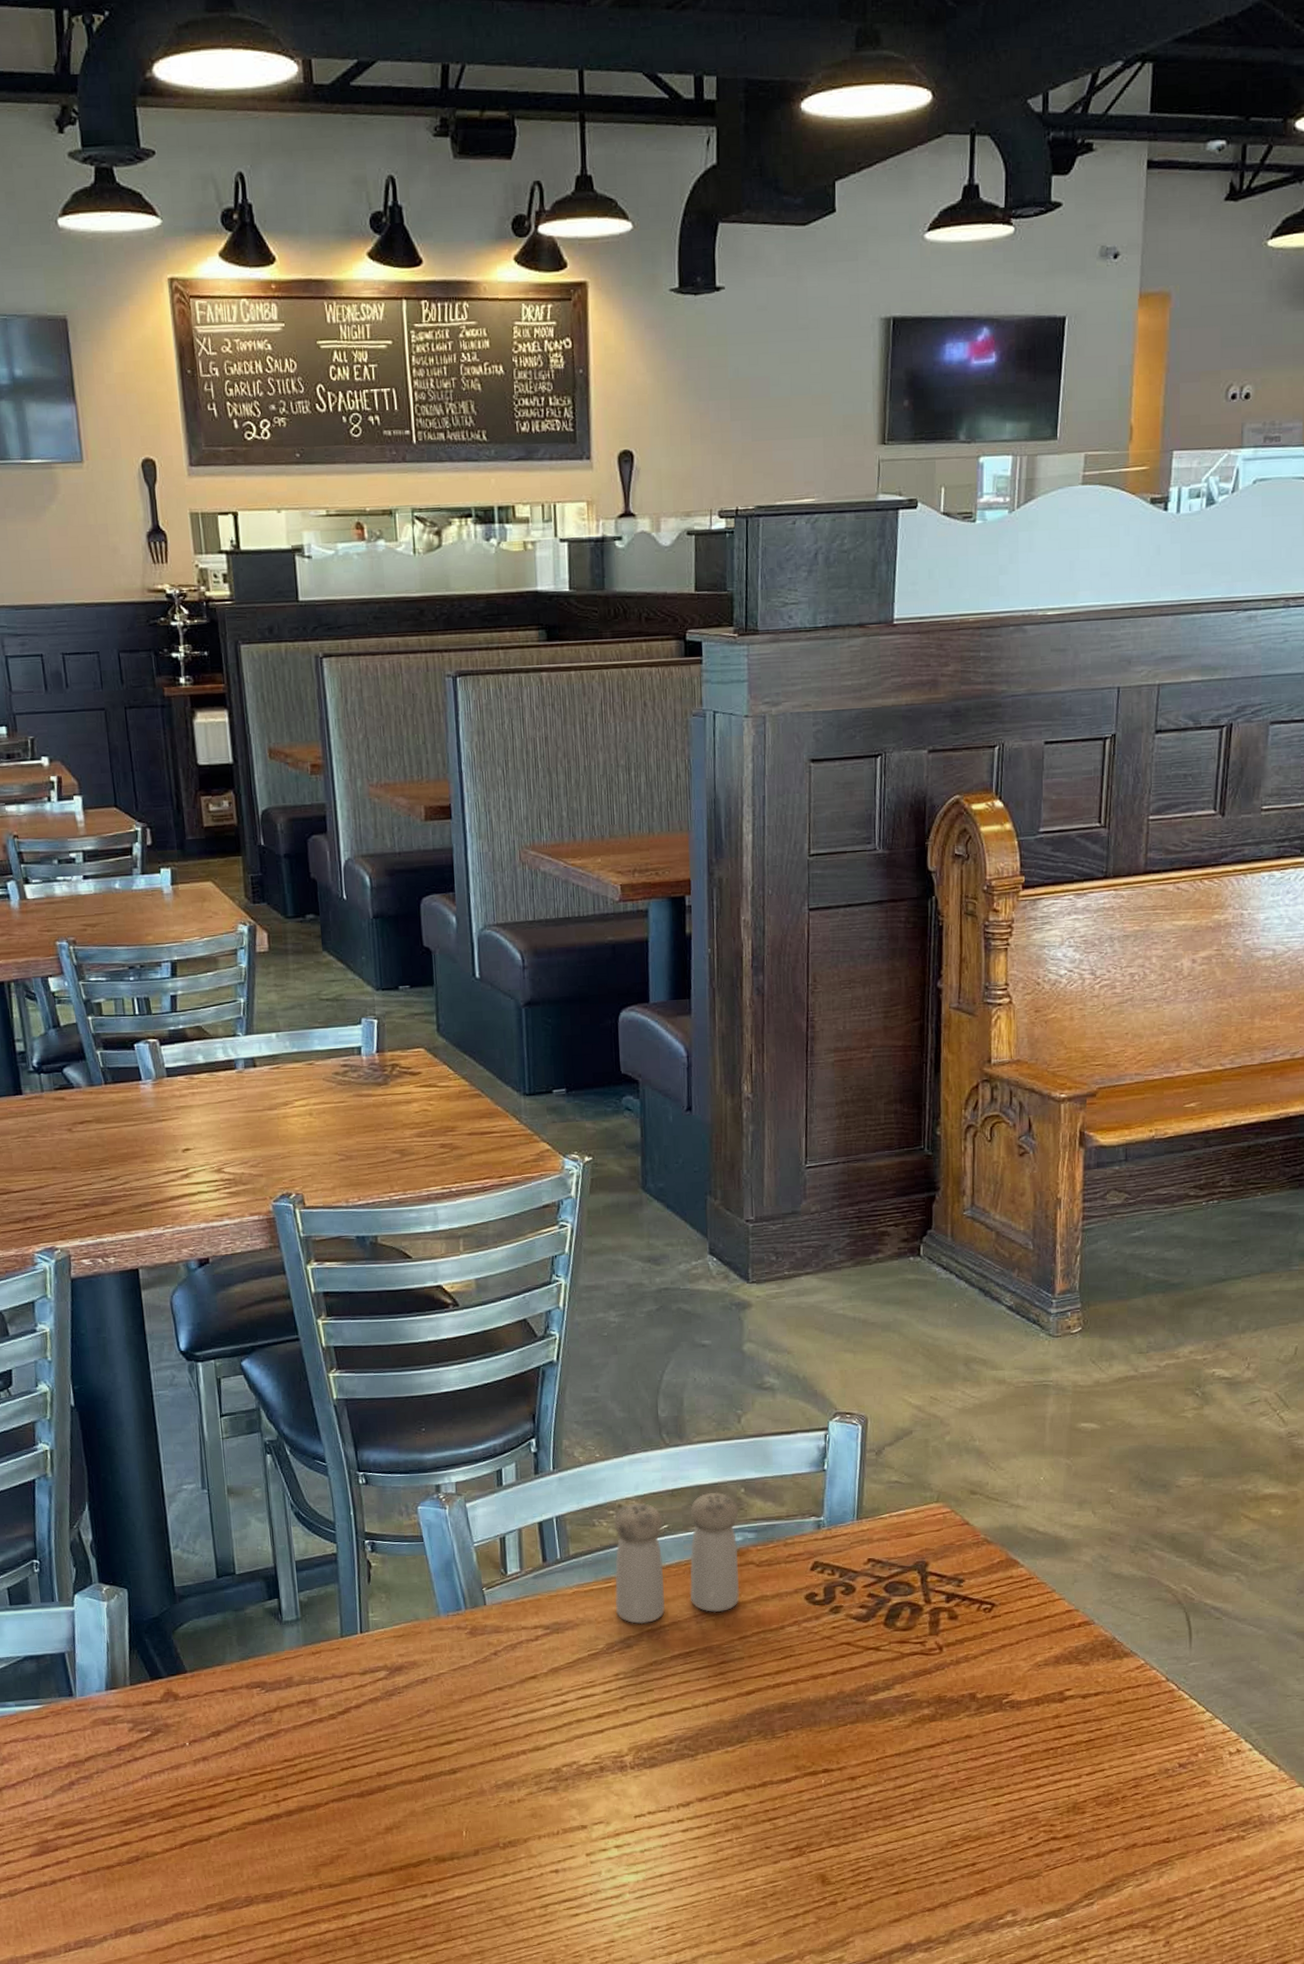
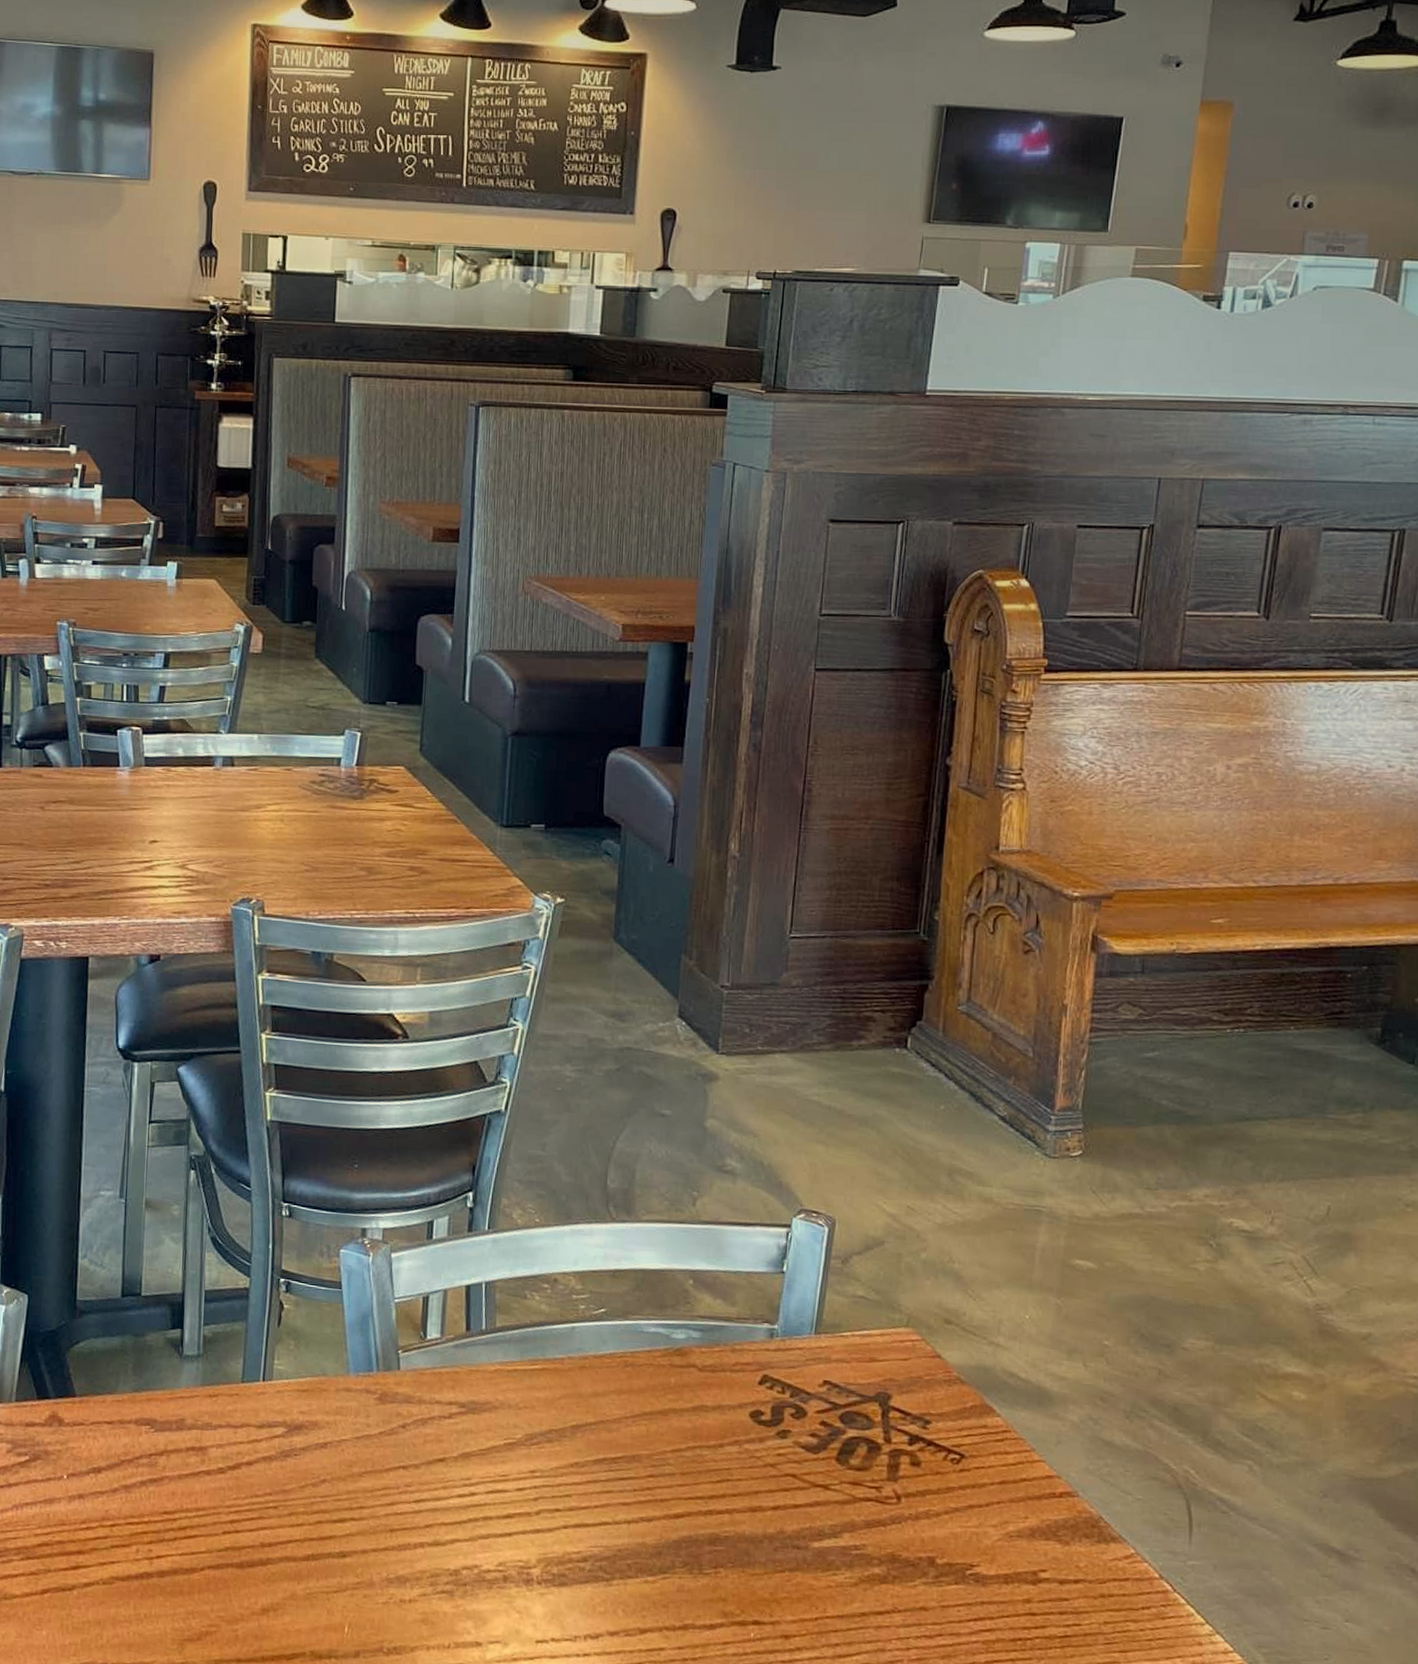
salt and pepper shaker: present [614,1492,740,1625] -> none [538,1279,685,1418]

